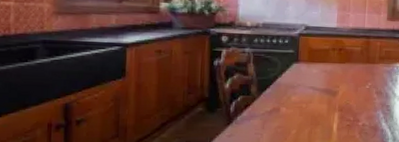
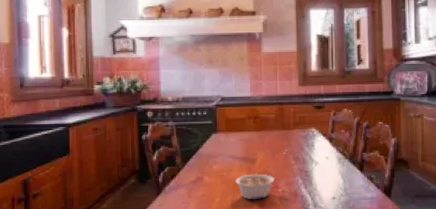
legume: none [314,106,355,133] -> present [235,174,275,200]

